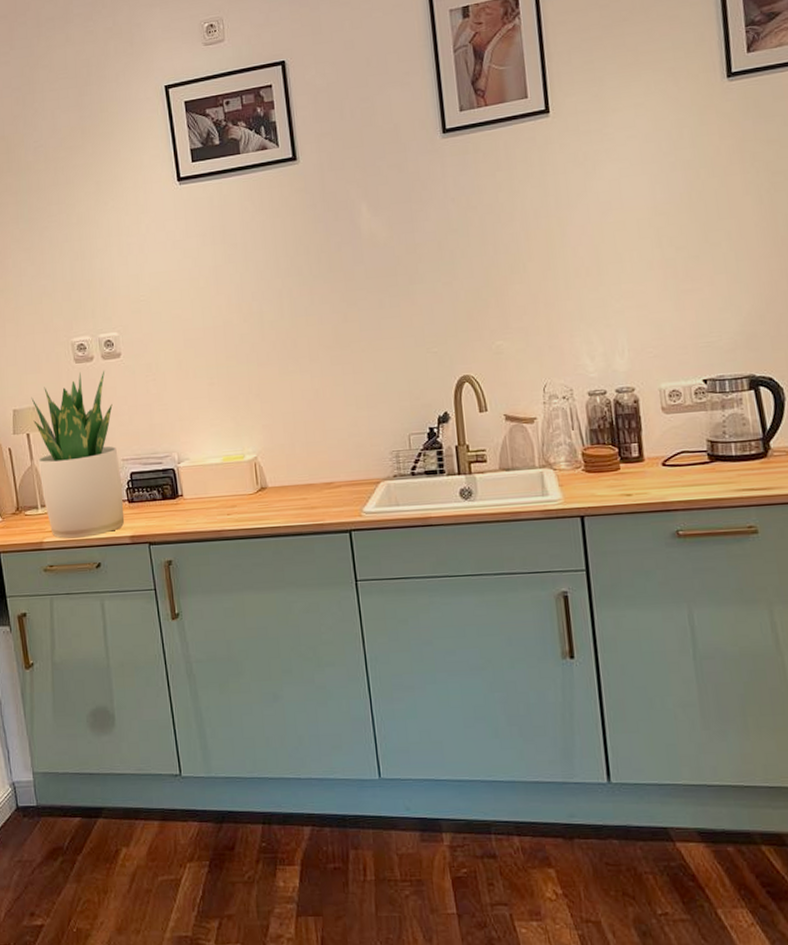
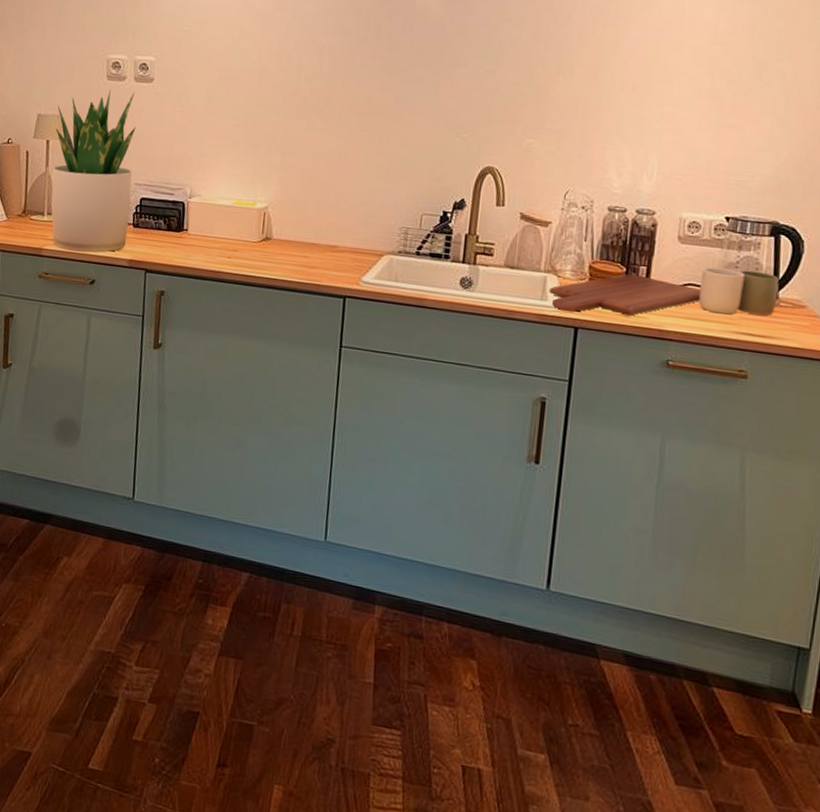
cutting board: none [548,452,695,503] -> present [549,273,700,316]
mug: none [691,429,736,476] -> present [698,267,746,315]
mug: none [728,426,770,469] -> present [738,270,779,315]

